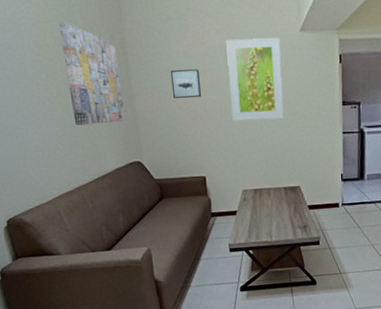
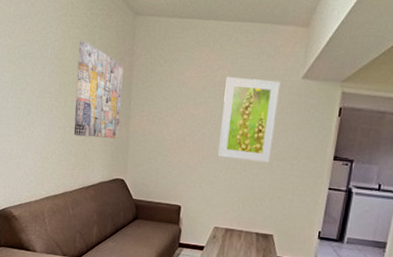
wall art: present [170,69,201,99] -> none [165,97,195,129]

